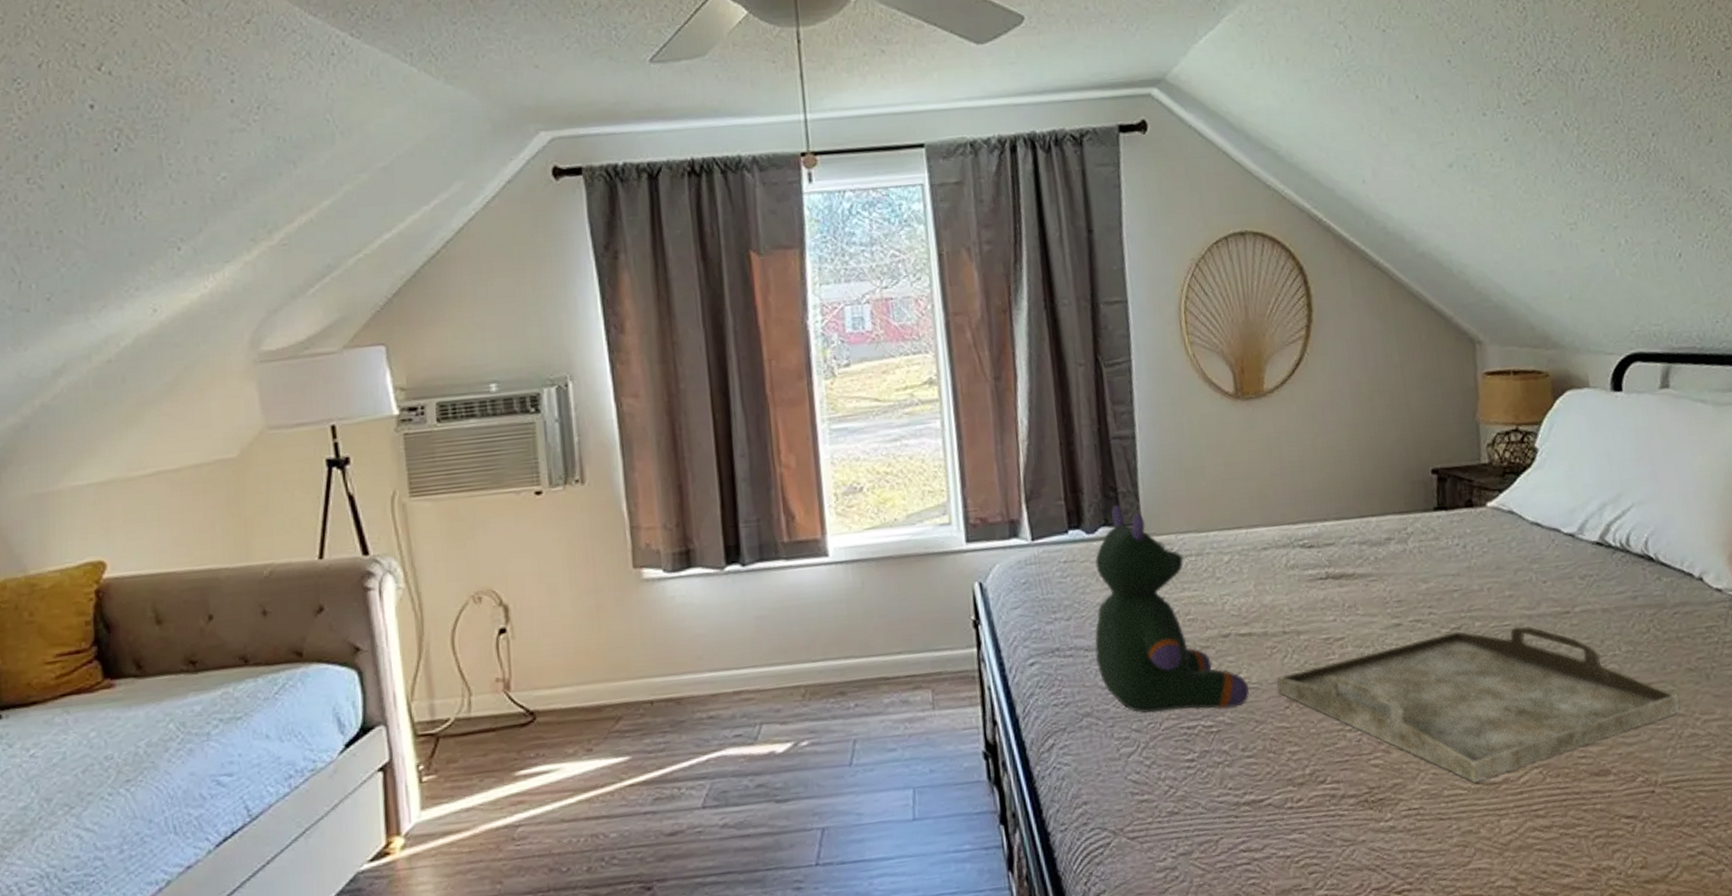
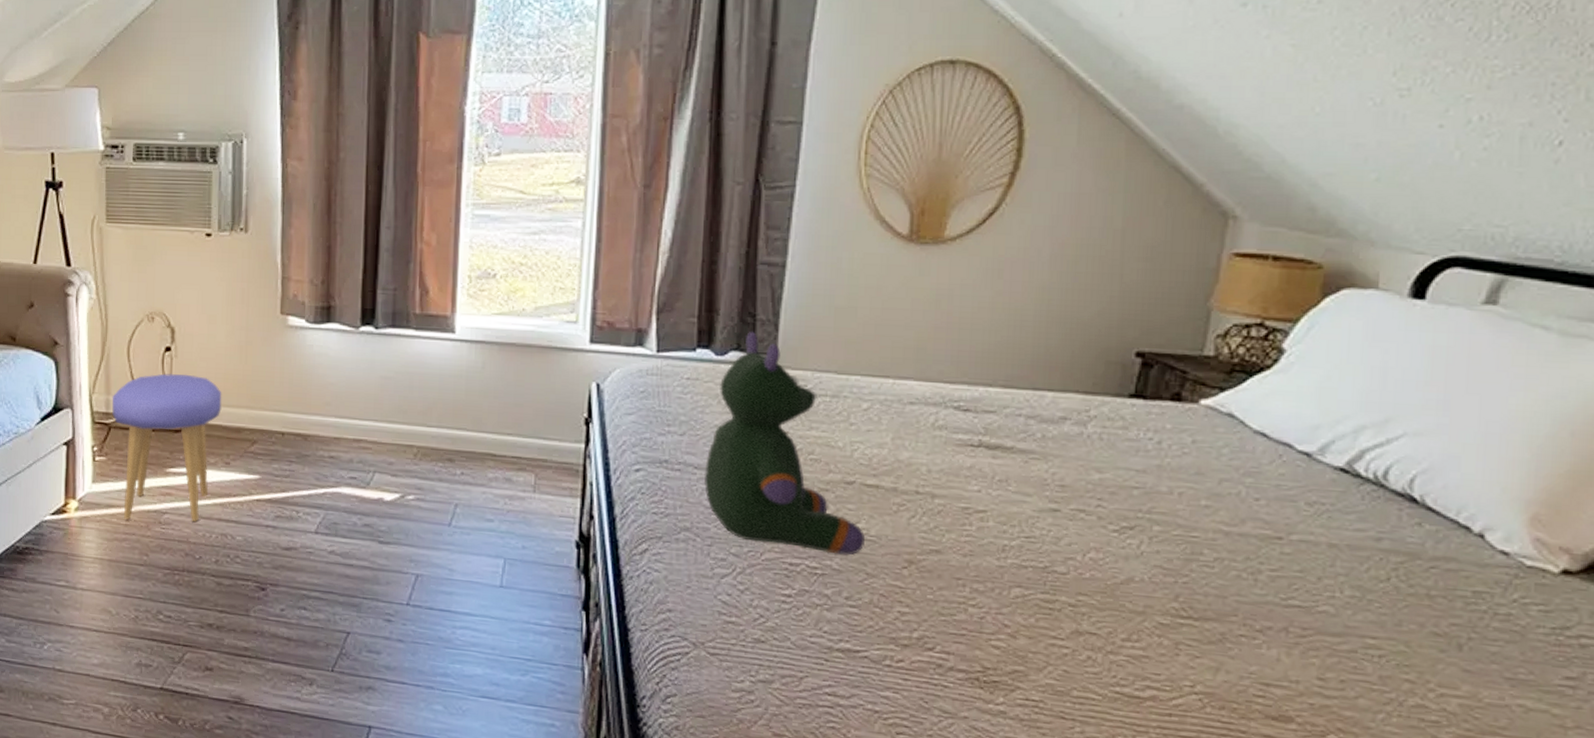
stool: none [436,655,576,846] -> present [112,373,222,522]
serving tray: present [1276,626,1679,783] -> none [898,530,1410,692]

